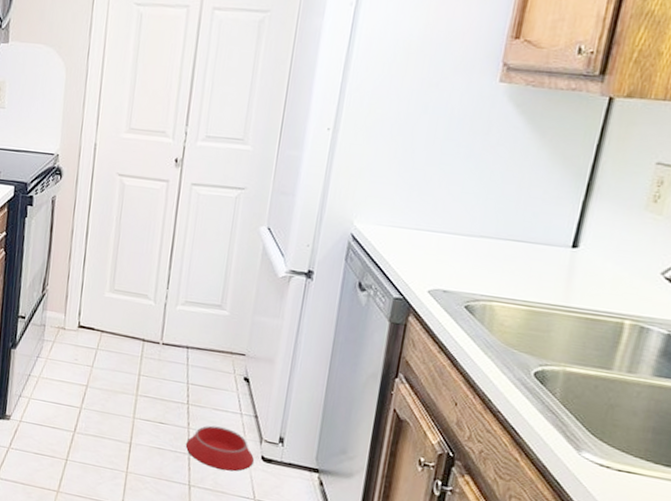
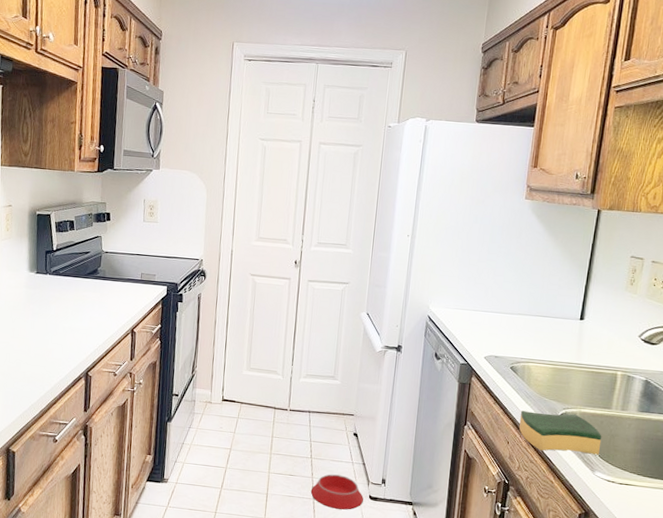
sponge: none [472,364,596,430] -> present [518,411,602,455]

